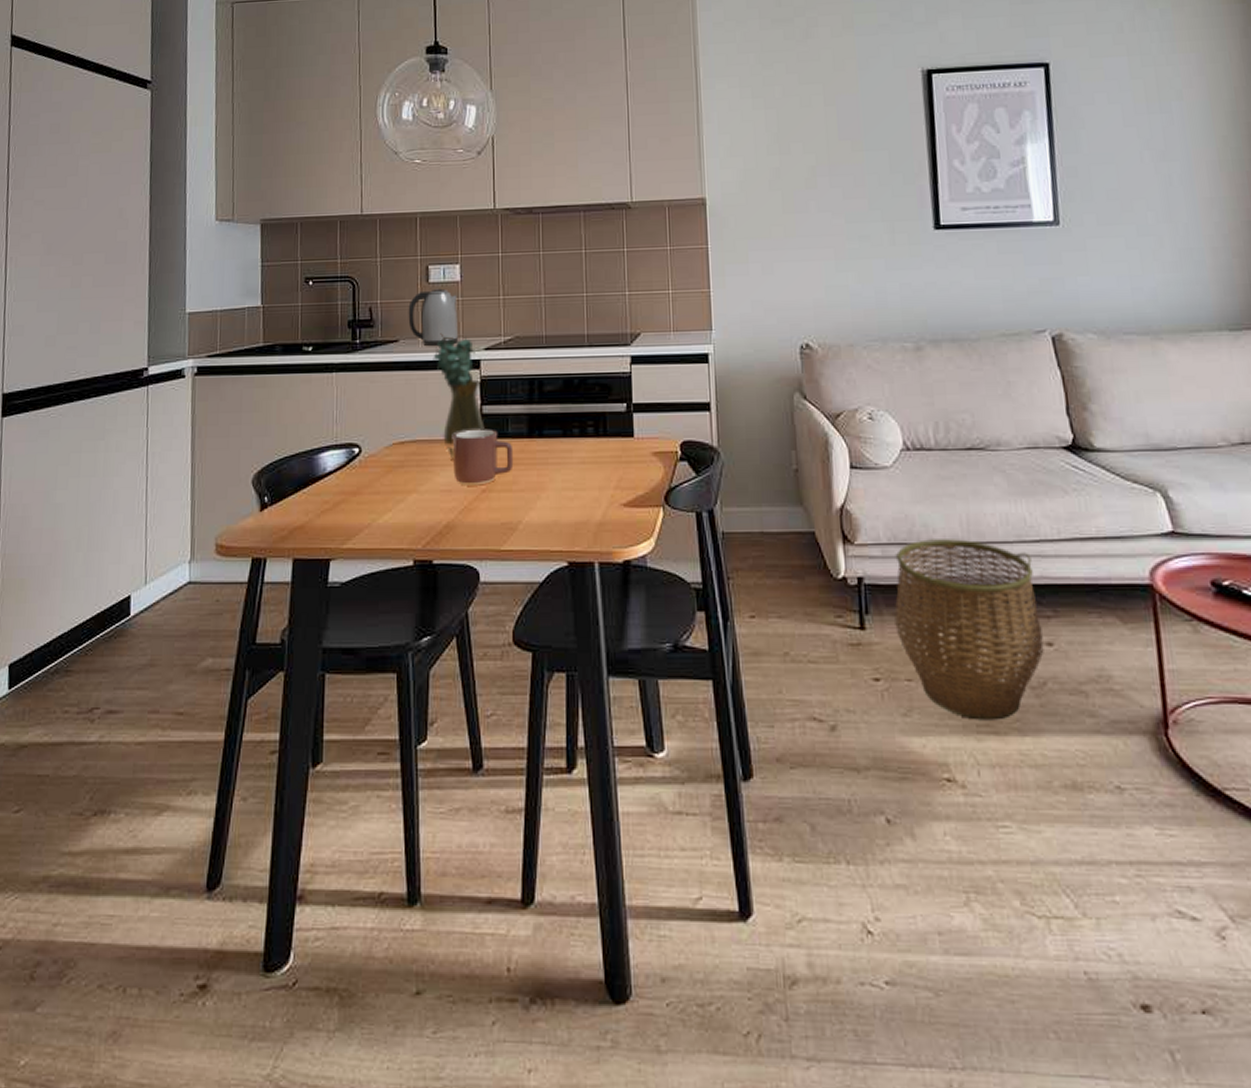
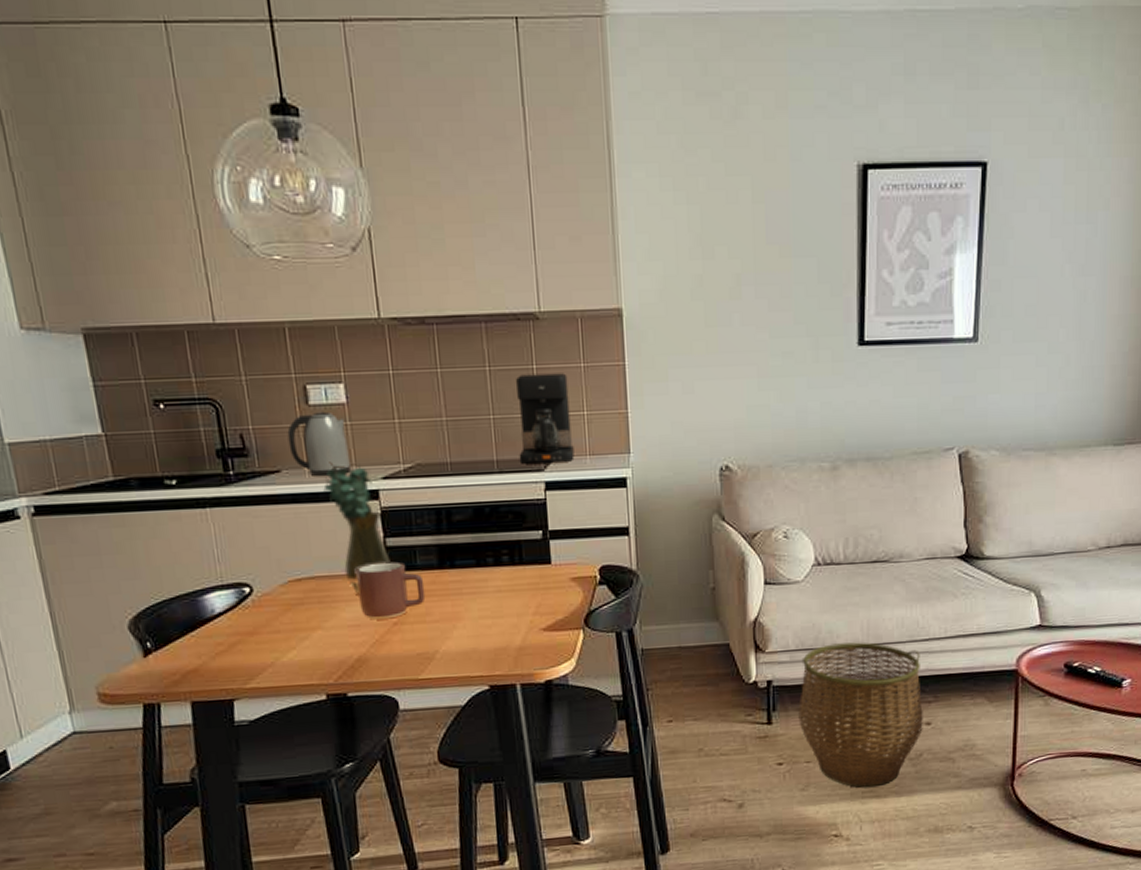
coffee maker: none [608,255,659,339] -> present [516,373,575,464]

